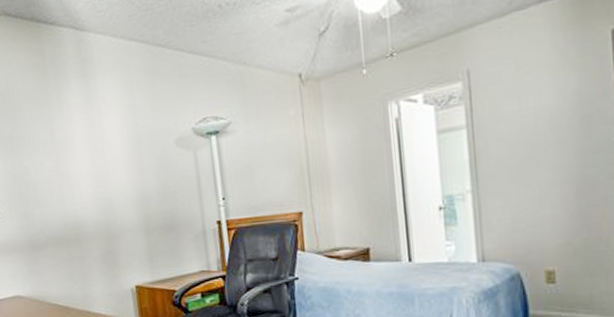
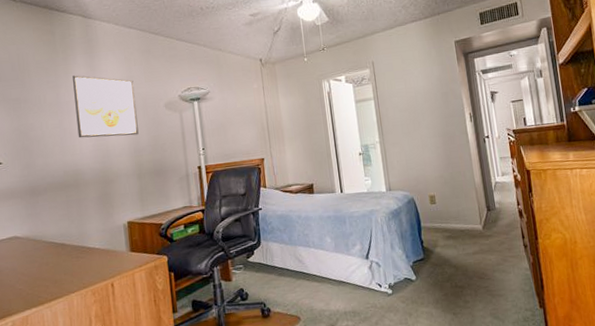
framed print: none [67,105,145,184] -> present [72,75,139,138]

